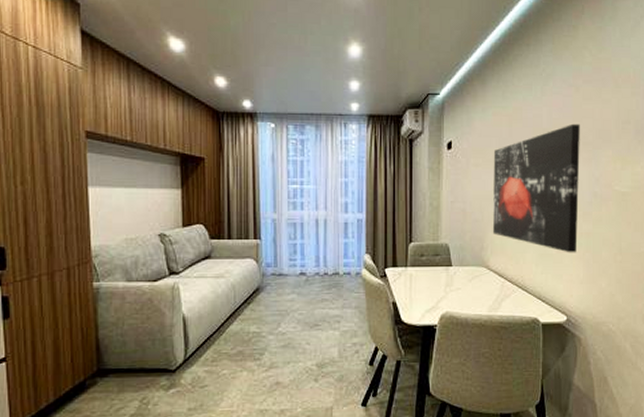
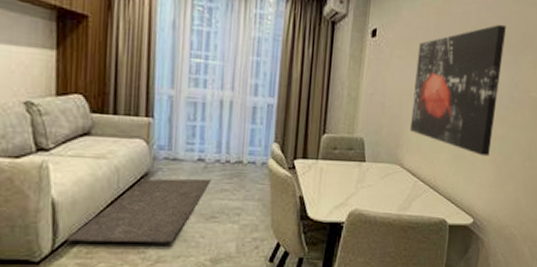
rug: none [196,290,313,352] -> present [66,178,212,243]

